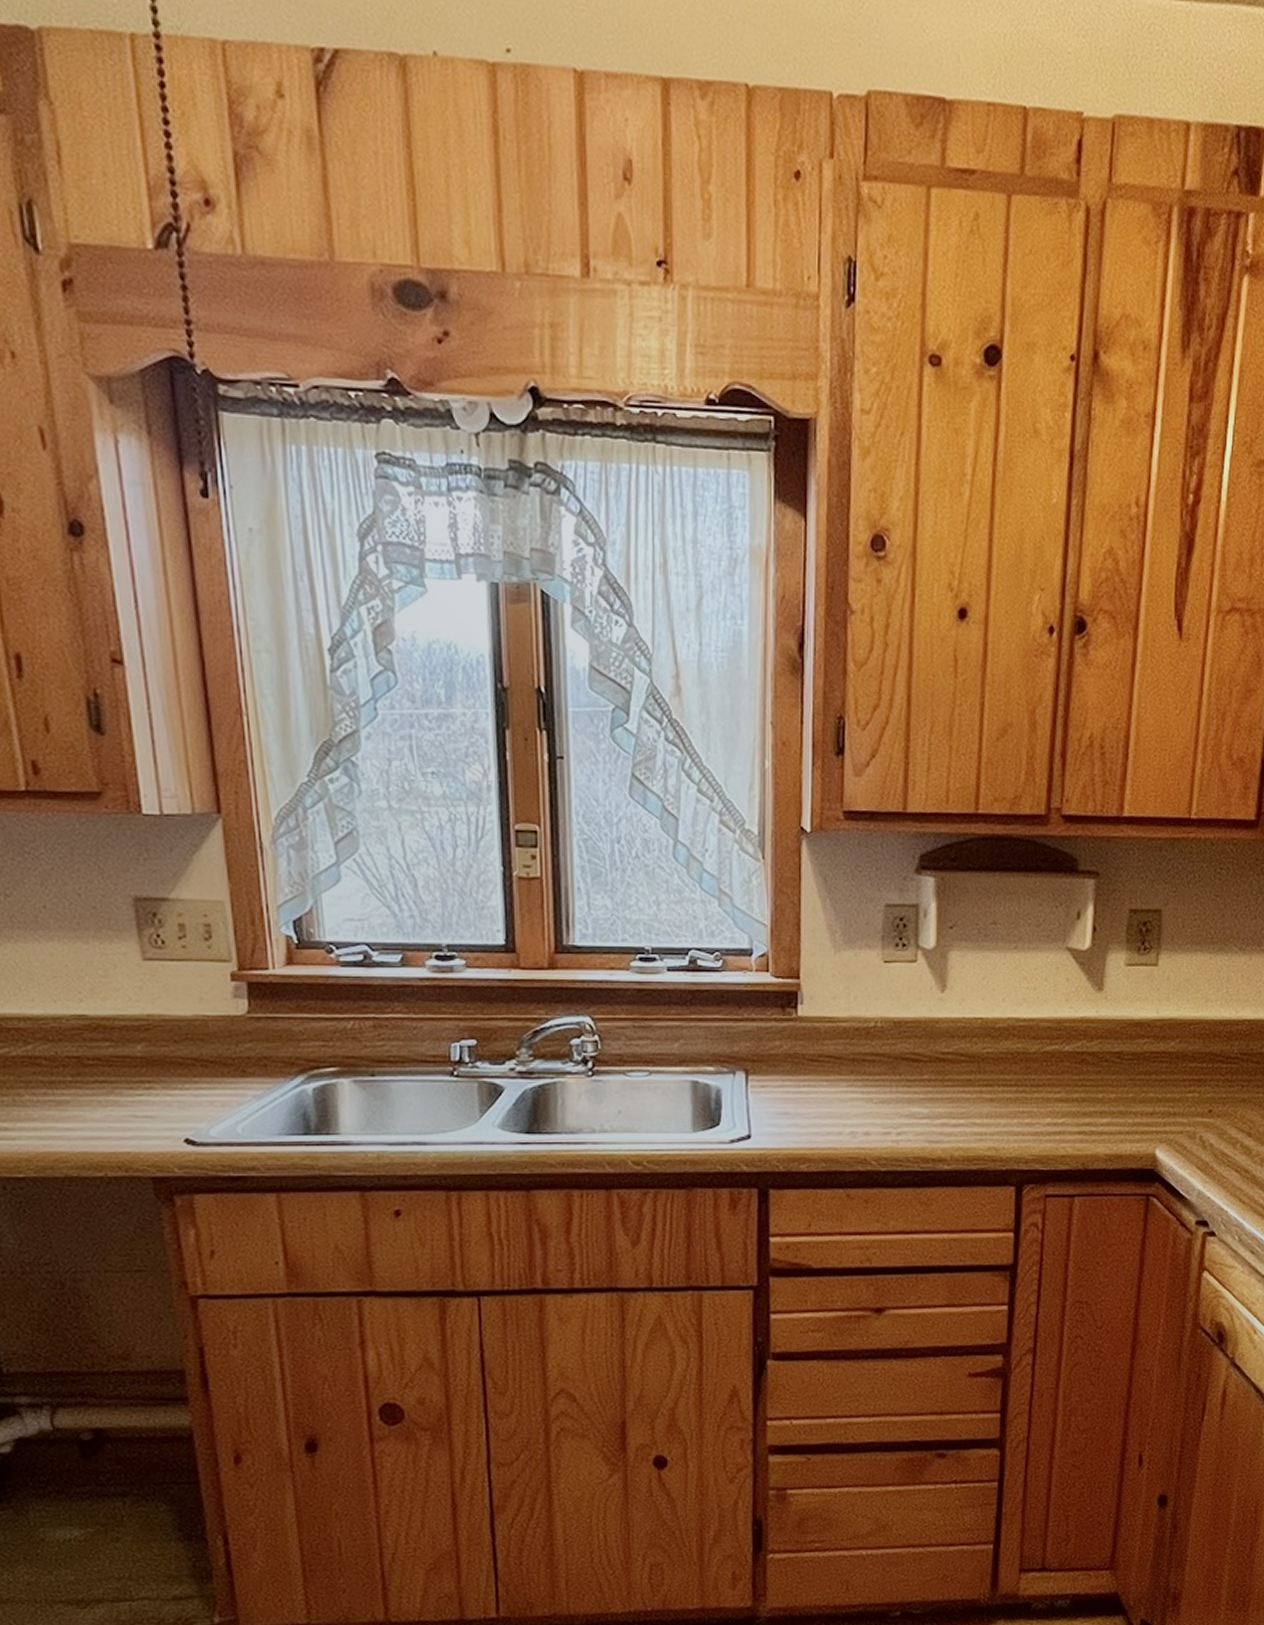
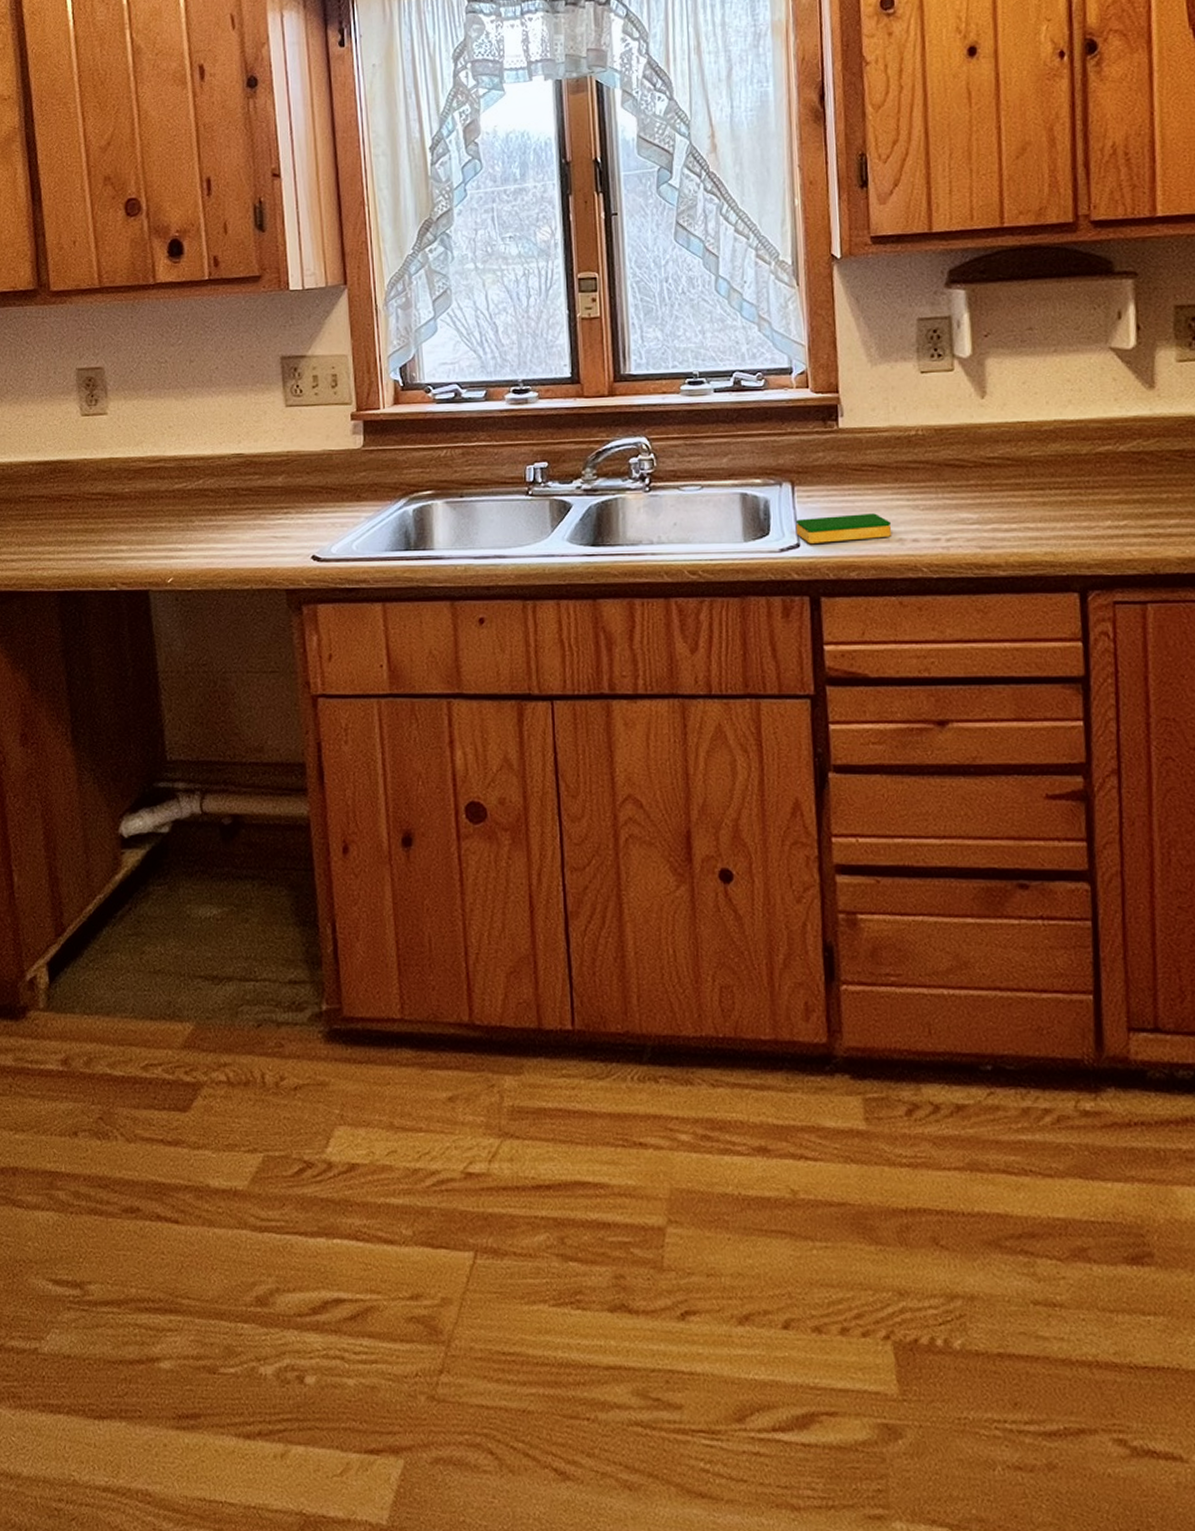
dish sponge: none [747,1105,845,1135] -> present [795,513,892,544]

